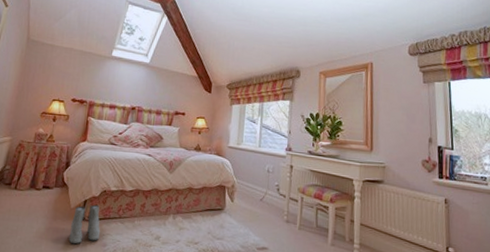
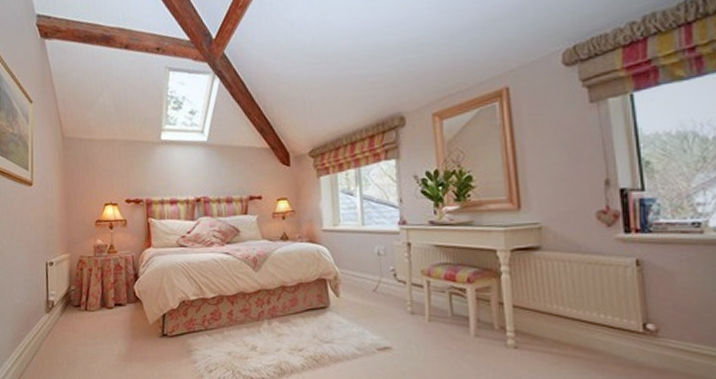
boots: present [69,204,101,245] -> none [153,318,188,364]

